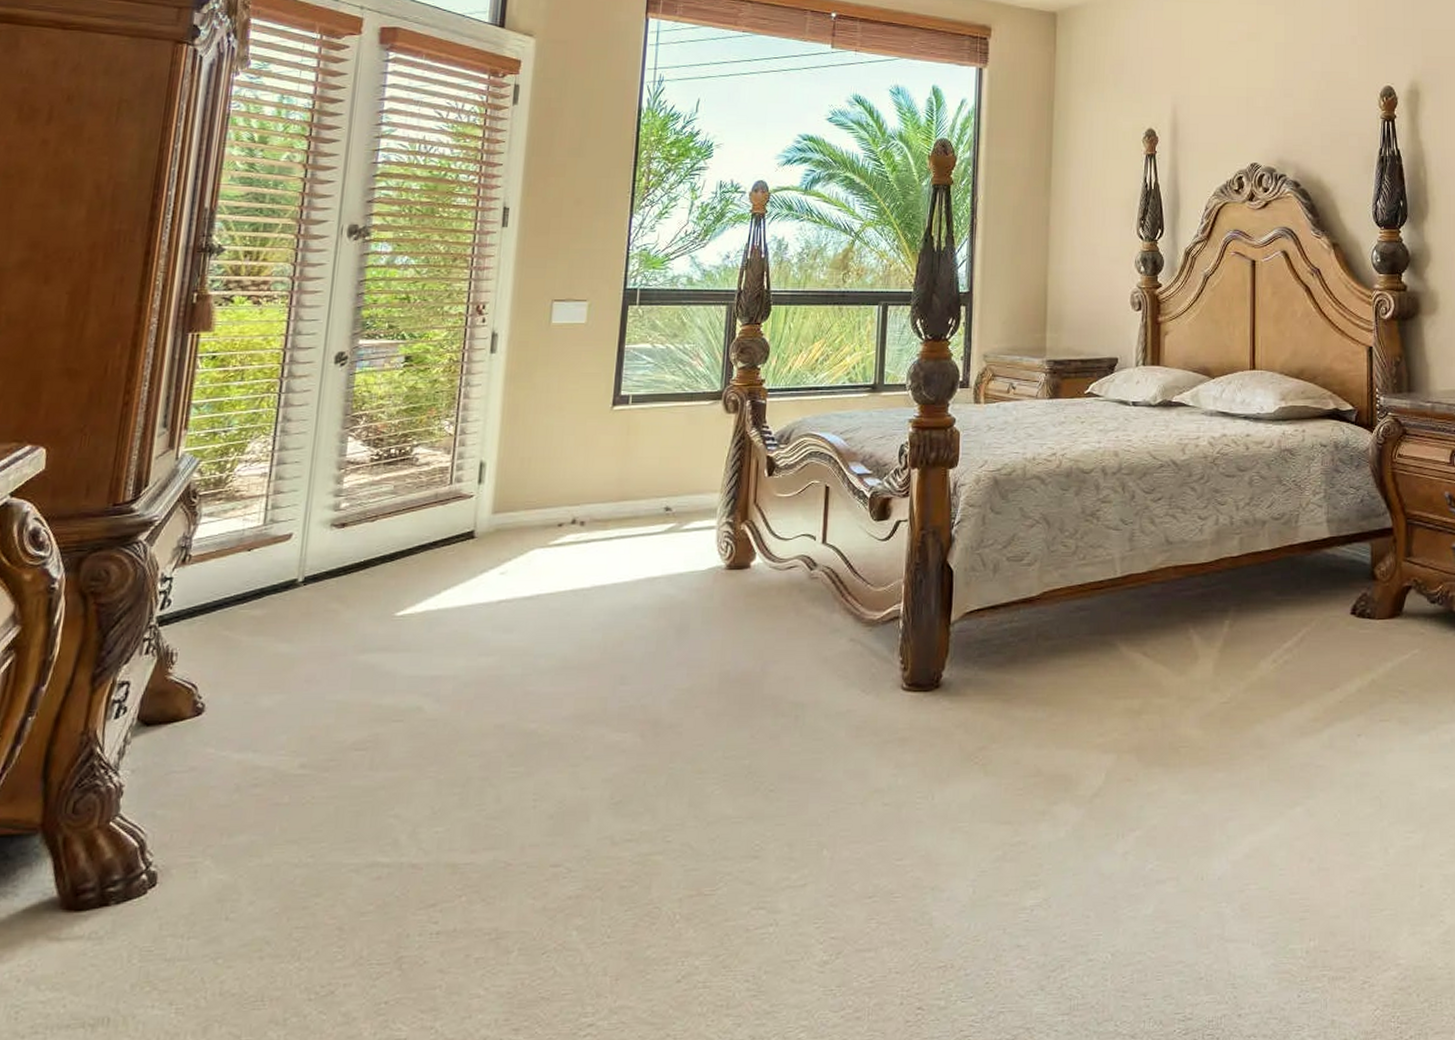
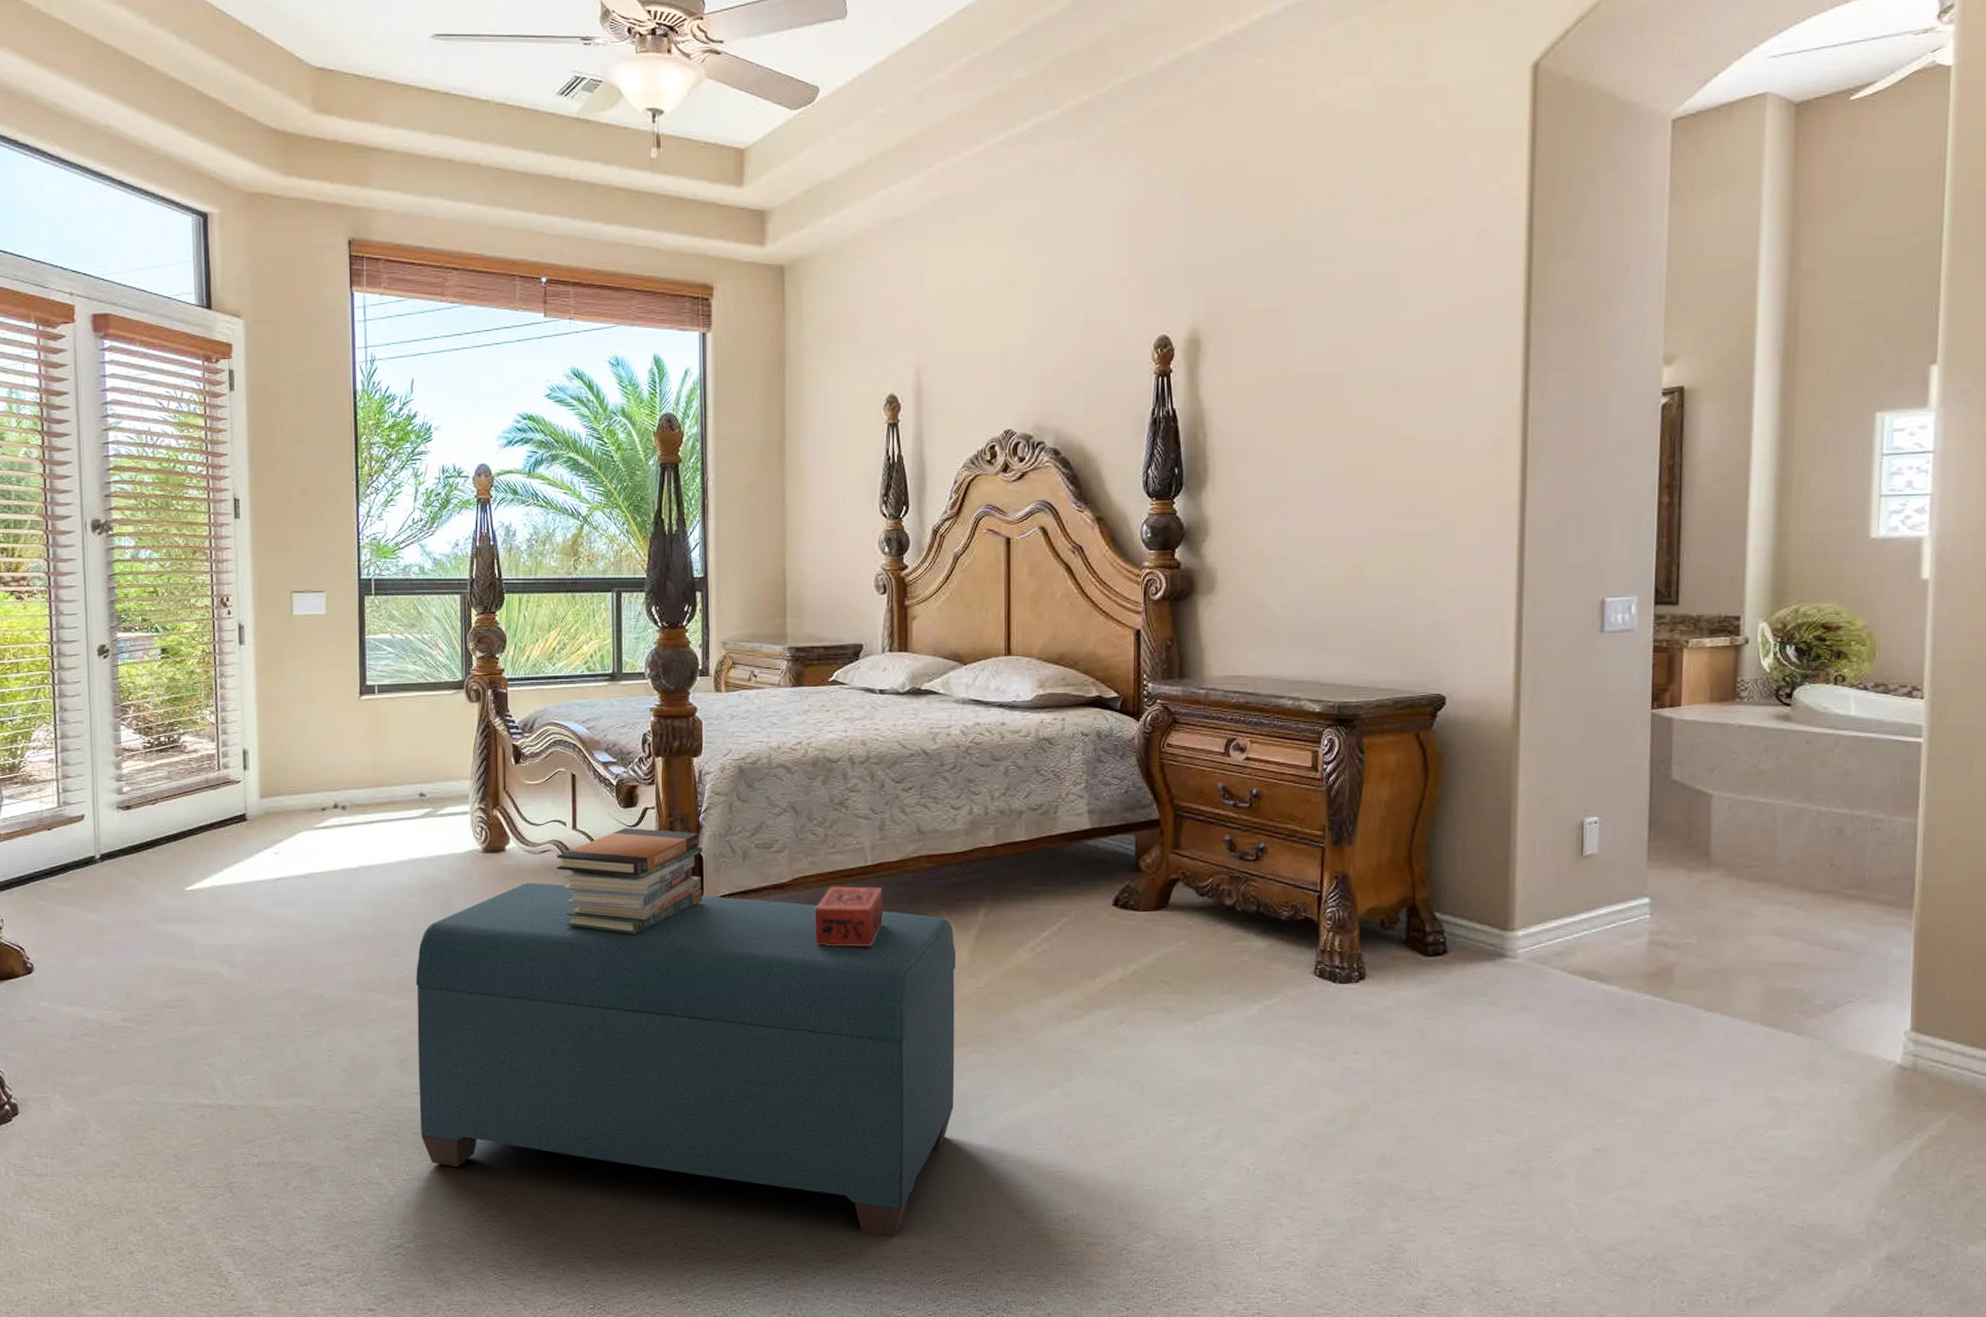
bench: none [629,600,1202,982] -> present [415,882,956,1237]
book stack: none [803,542,954,654] -> present [557,828,704,934]
decorative box: none [1062,599,1132,662] -> present [814,886,884,947]

